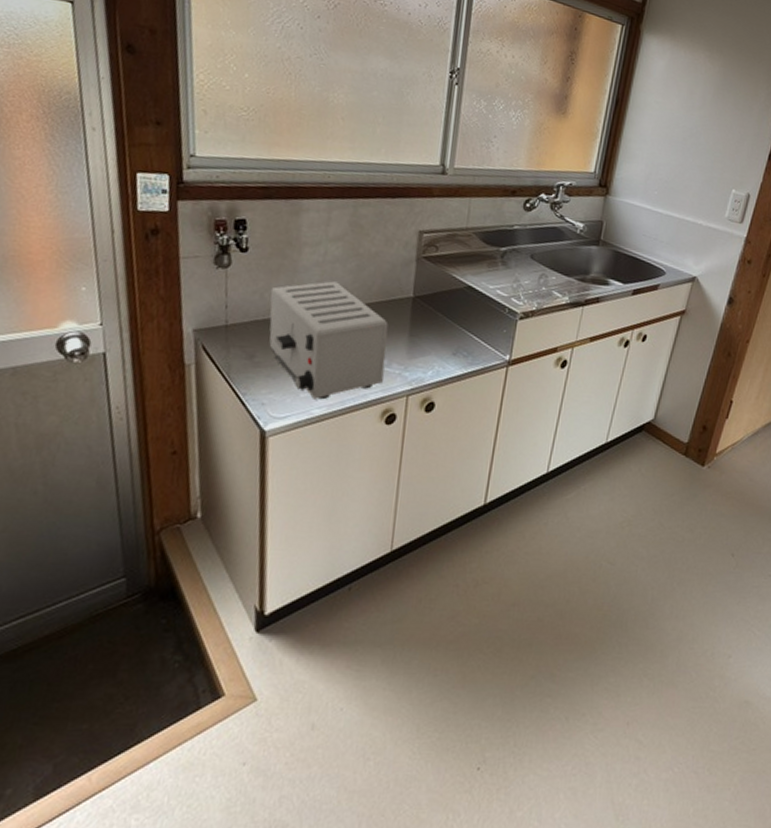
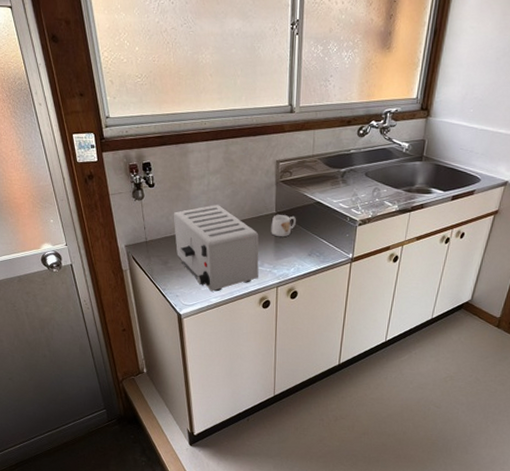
mug: none [404,299,440,330] -> present [271,215,296,237]

